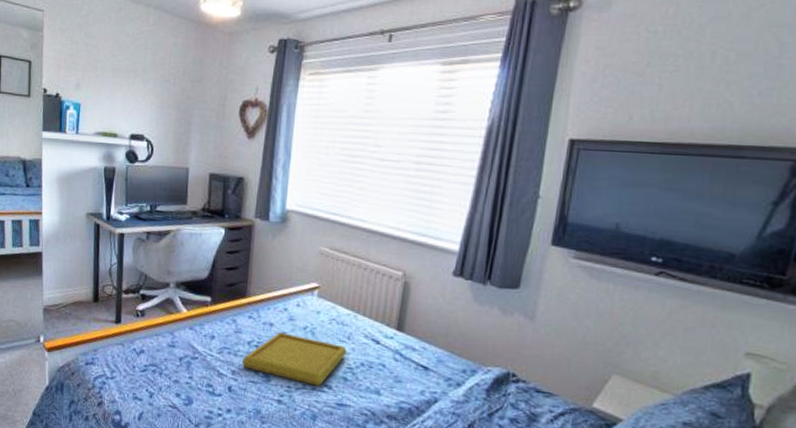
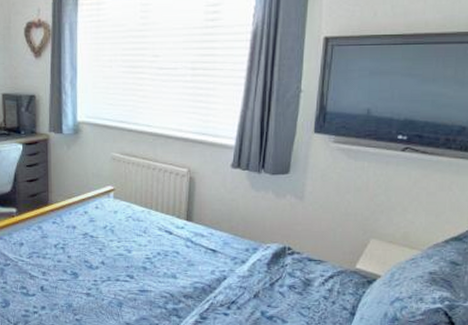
serving tray: present [241,332,347,386] -> none [50,233,144,277]

